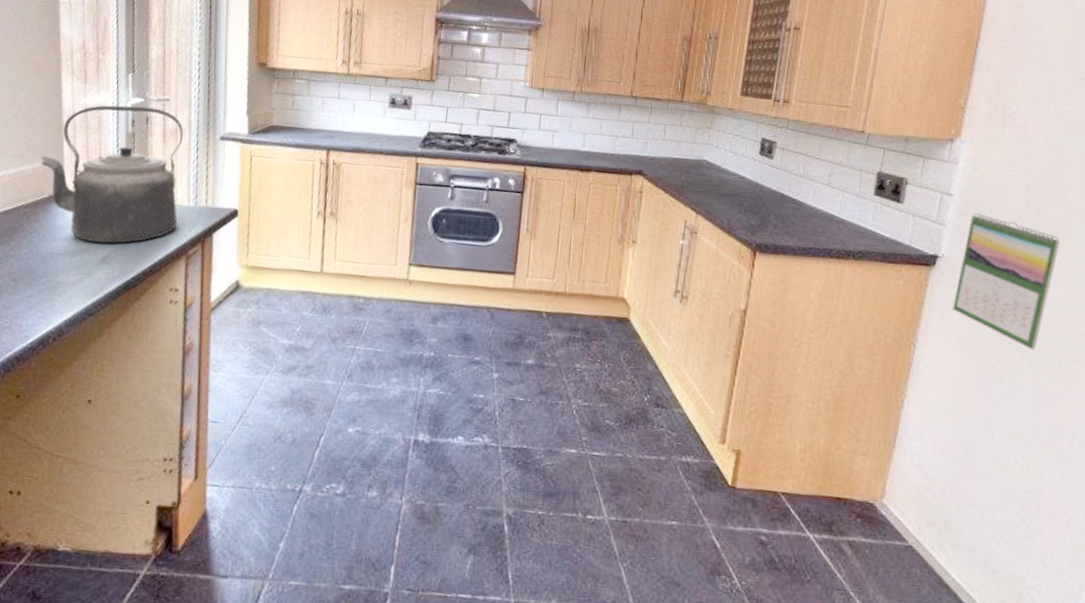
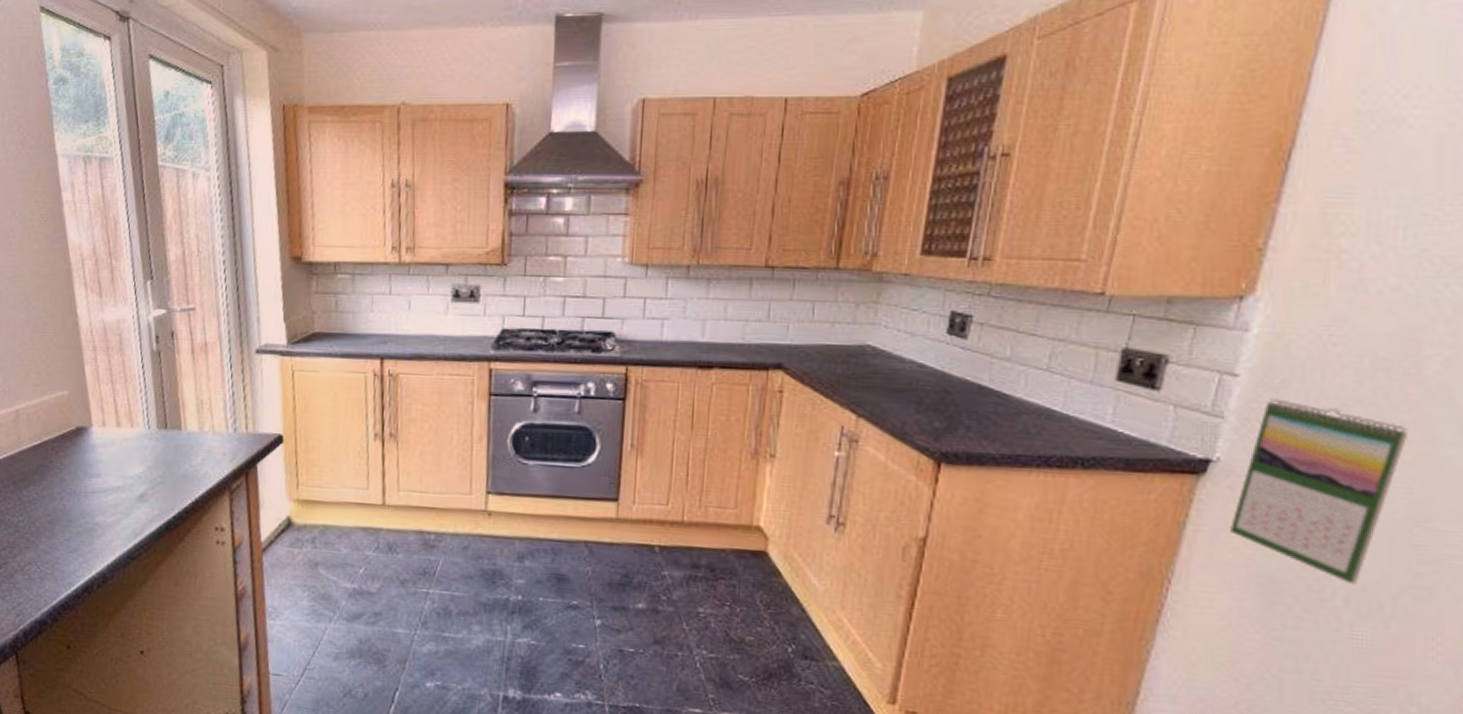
kettle: present [40,105,184,244] -> none [62,319,217,480]

